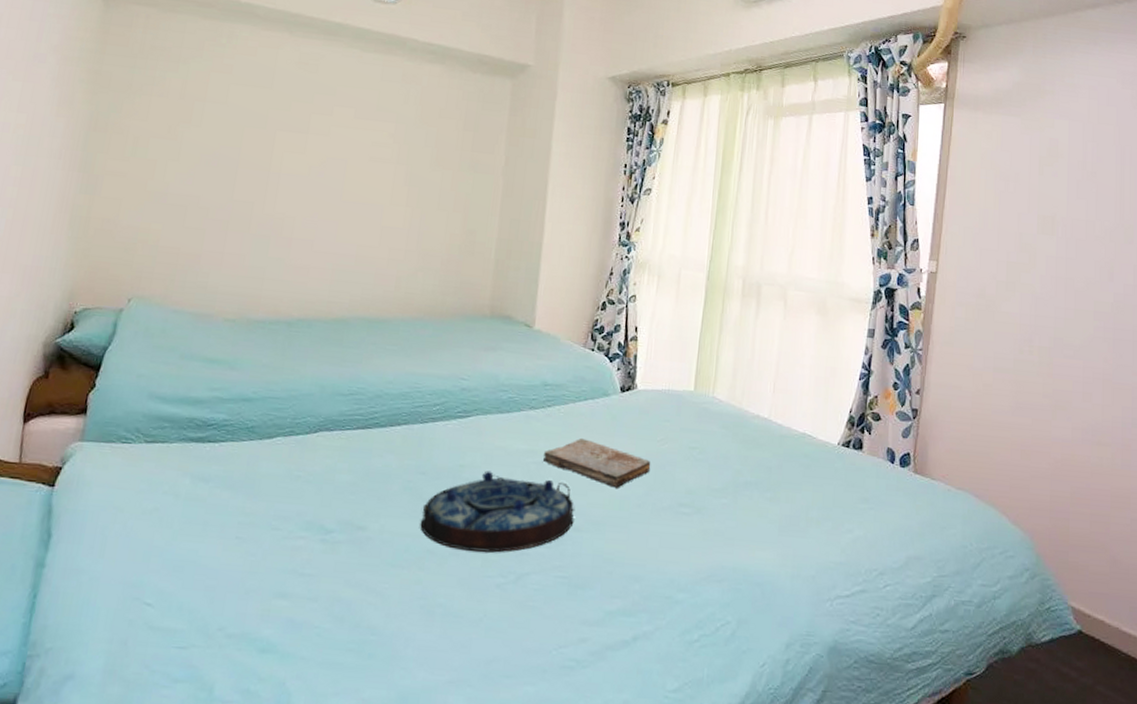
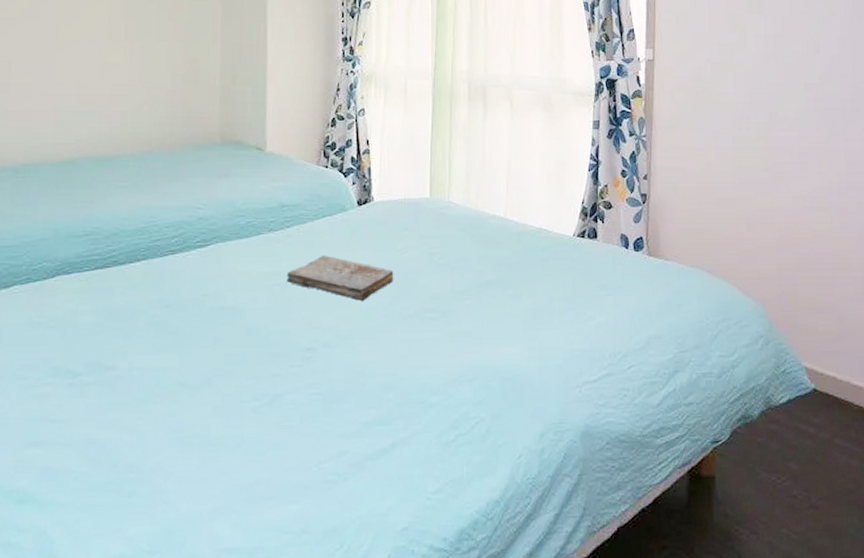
serving tray: present [420,471,574,553] -> none [169,297,323,378]

